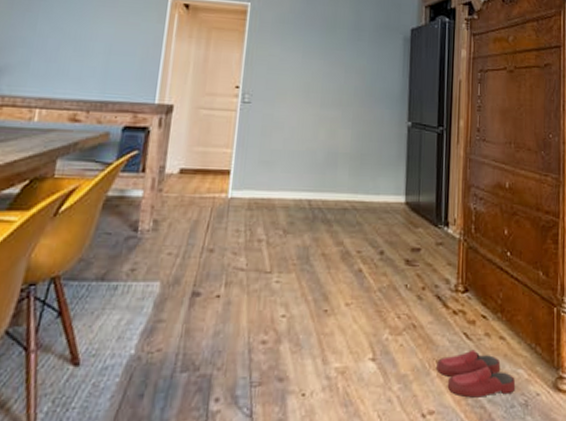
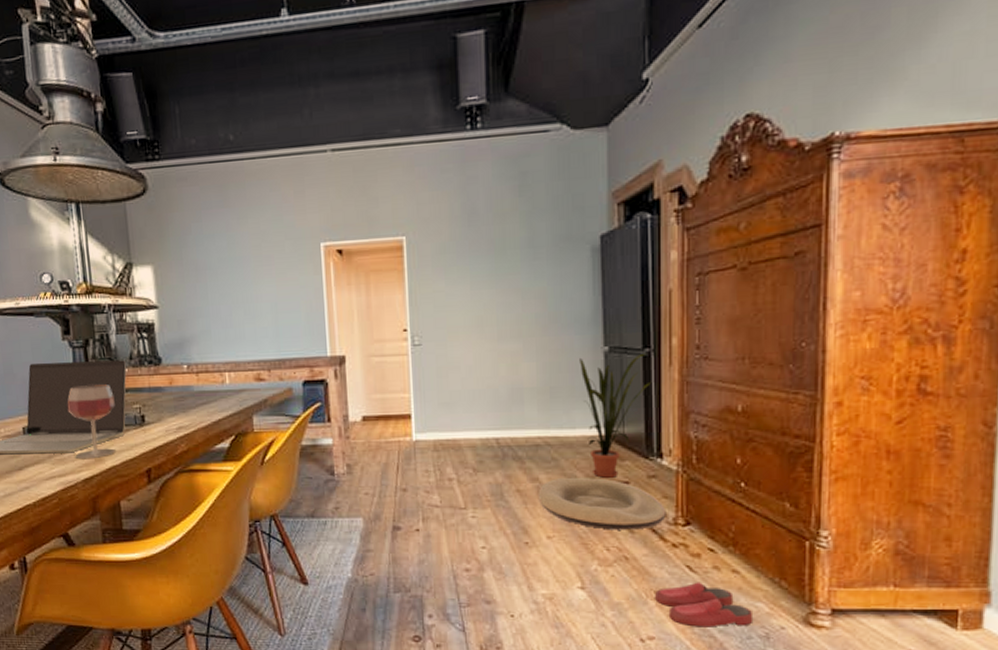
dog bed: none [341,243,450,297] -> present [538,478,666,530]
house plant: none [387,129,442,244] -> present [579,353,651,478]

